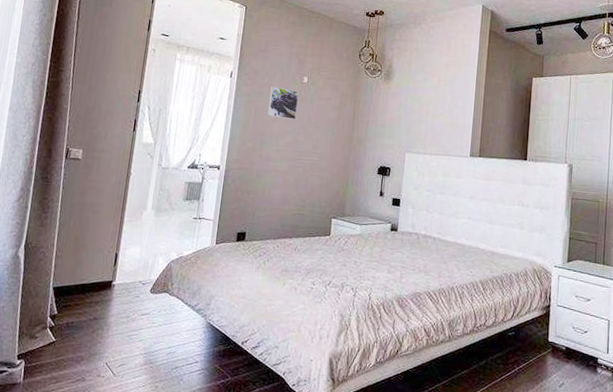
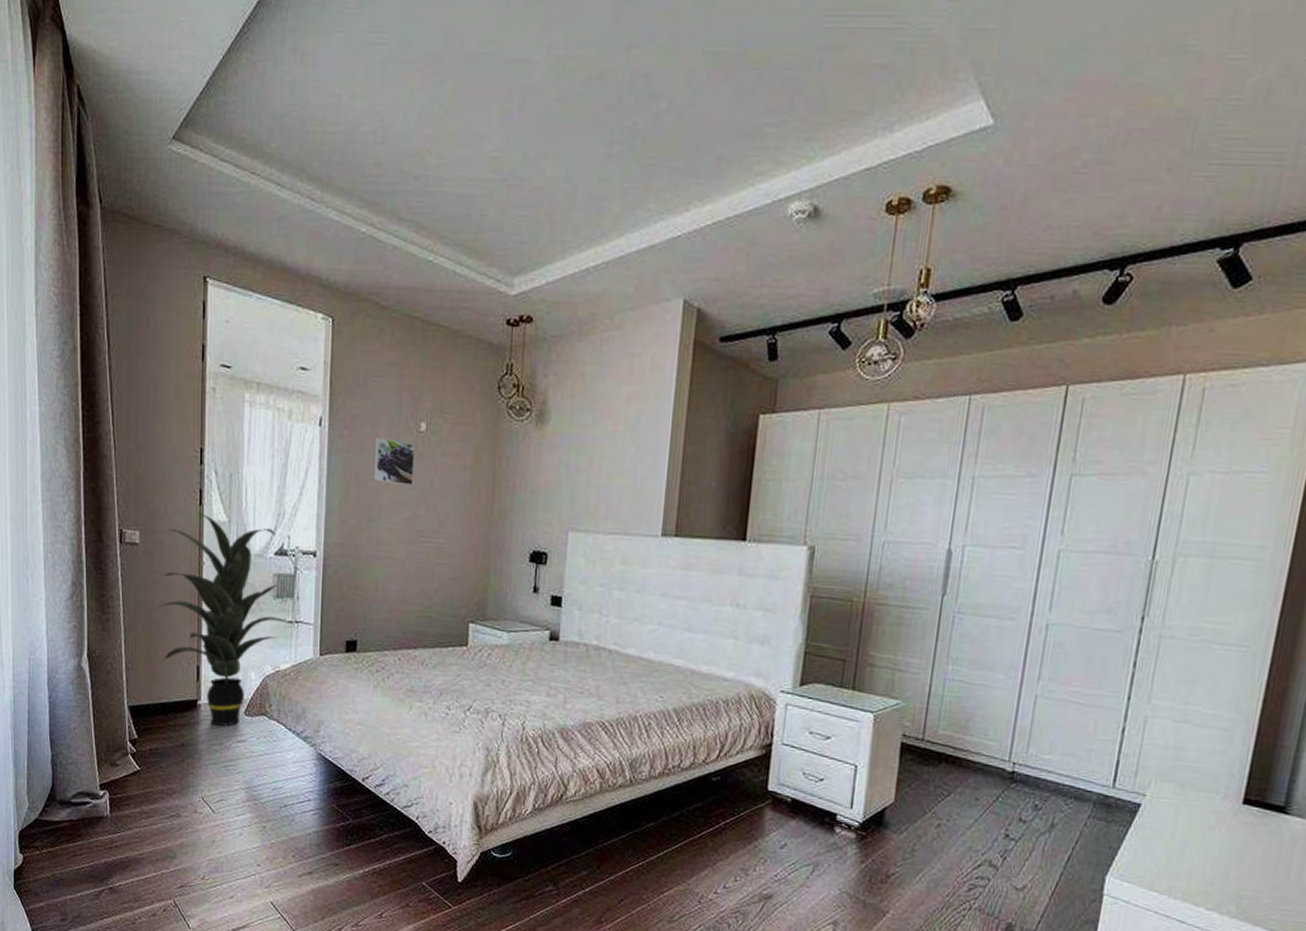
indoor plant: none [88,137,198,302] -> present [157,513,295,726]

